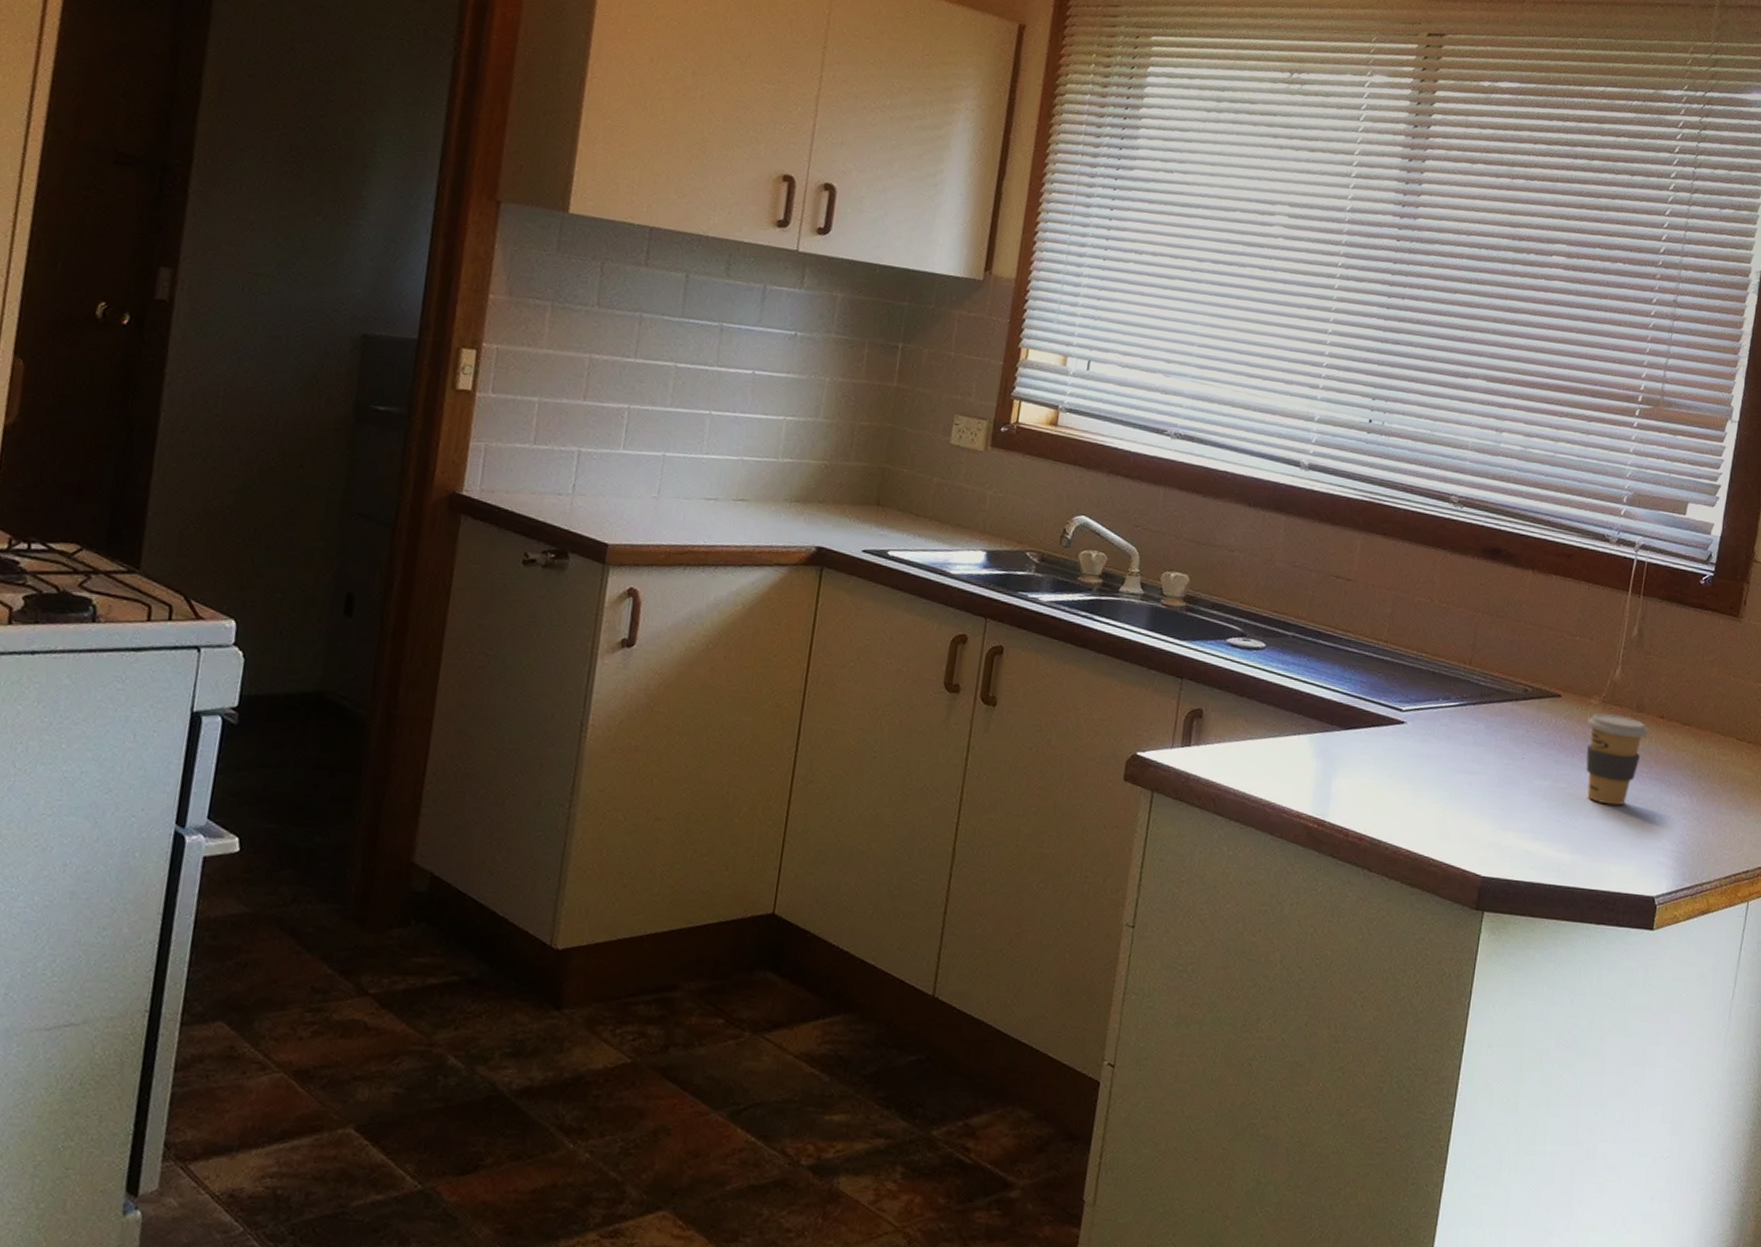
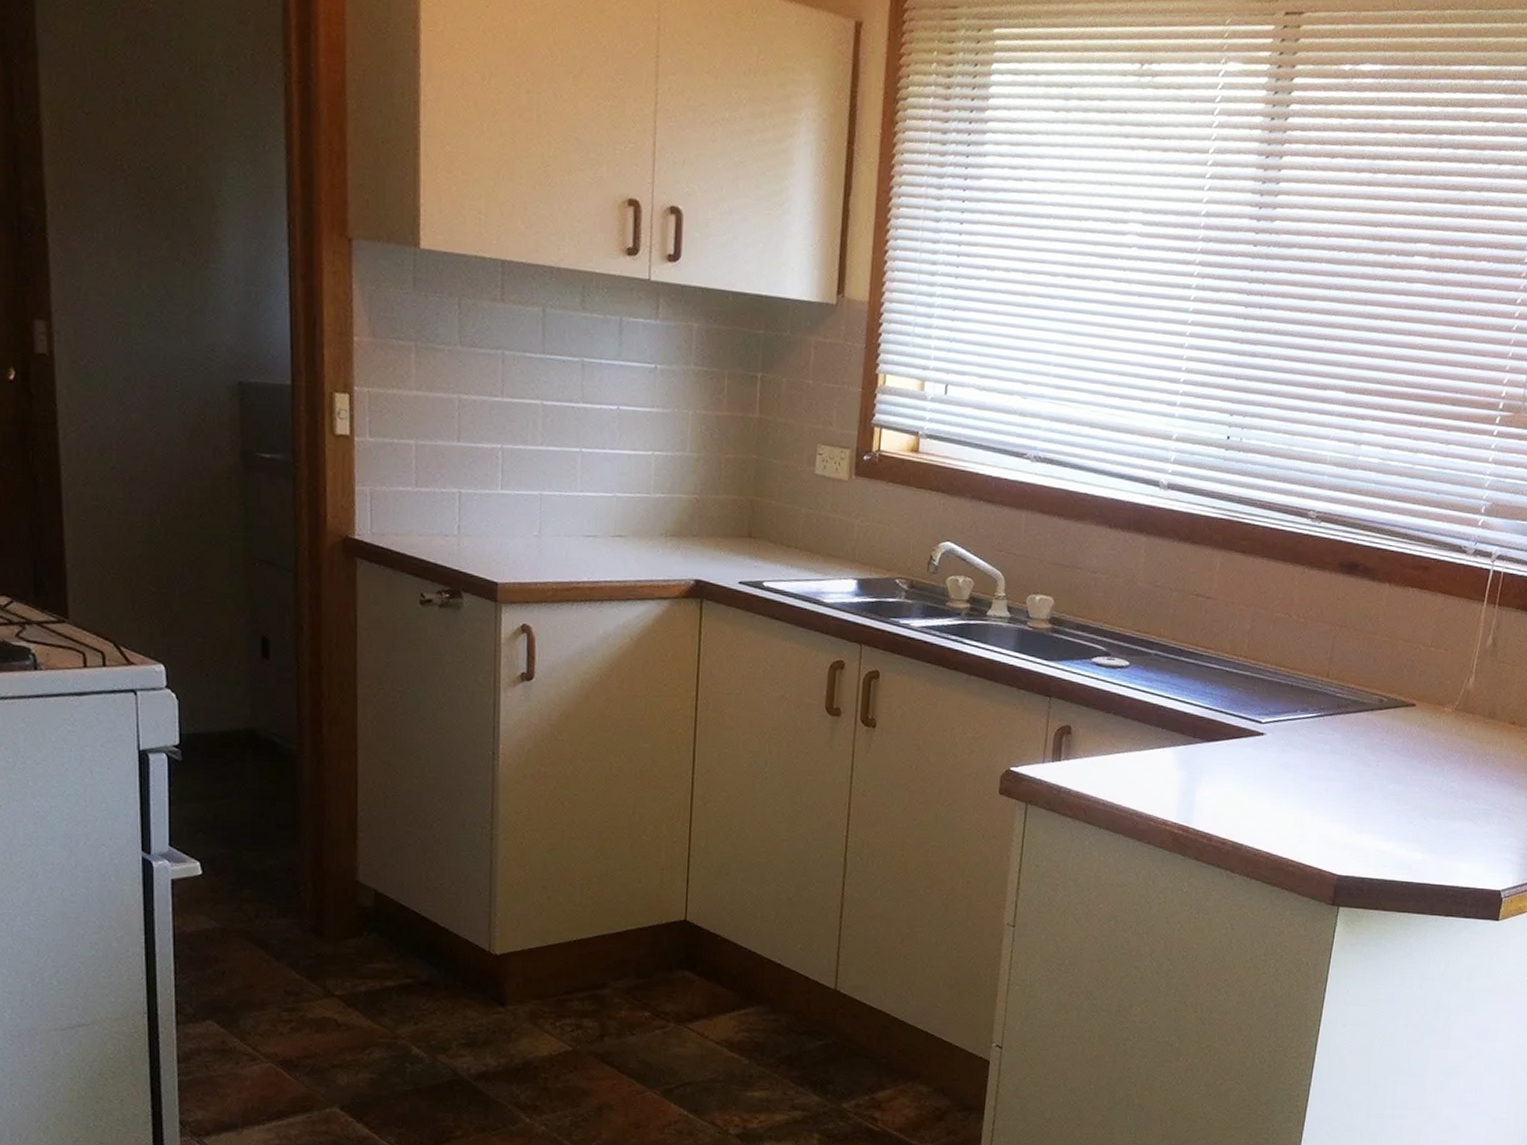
coffee cup: present [1585,712,1648,806] -> none [1438,720,1500,808]

